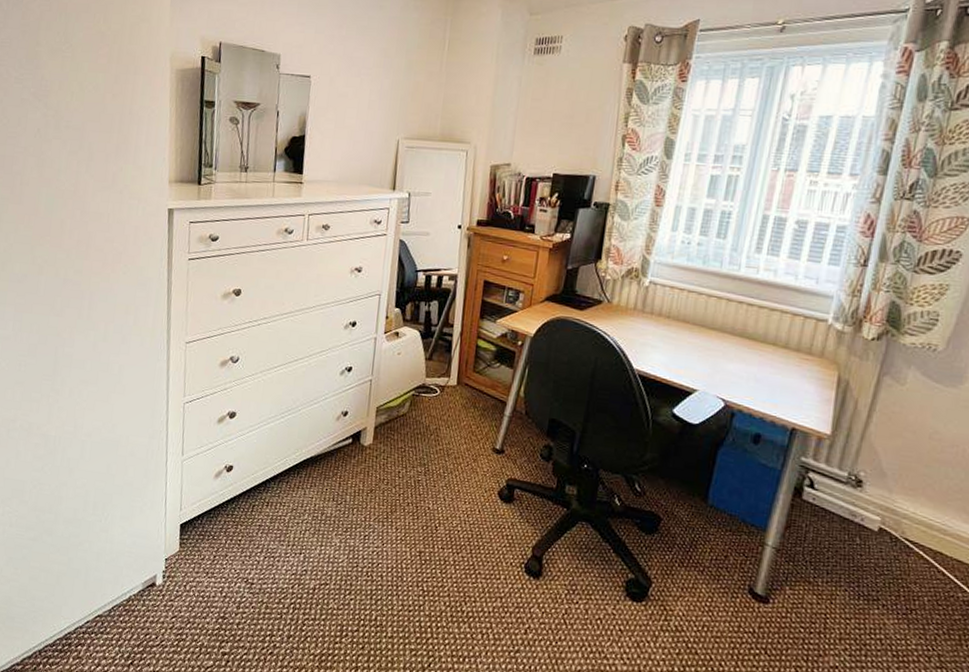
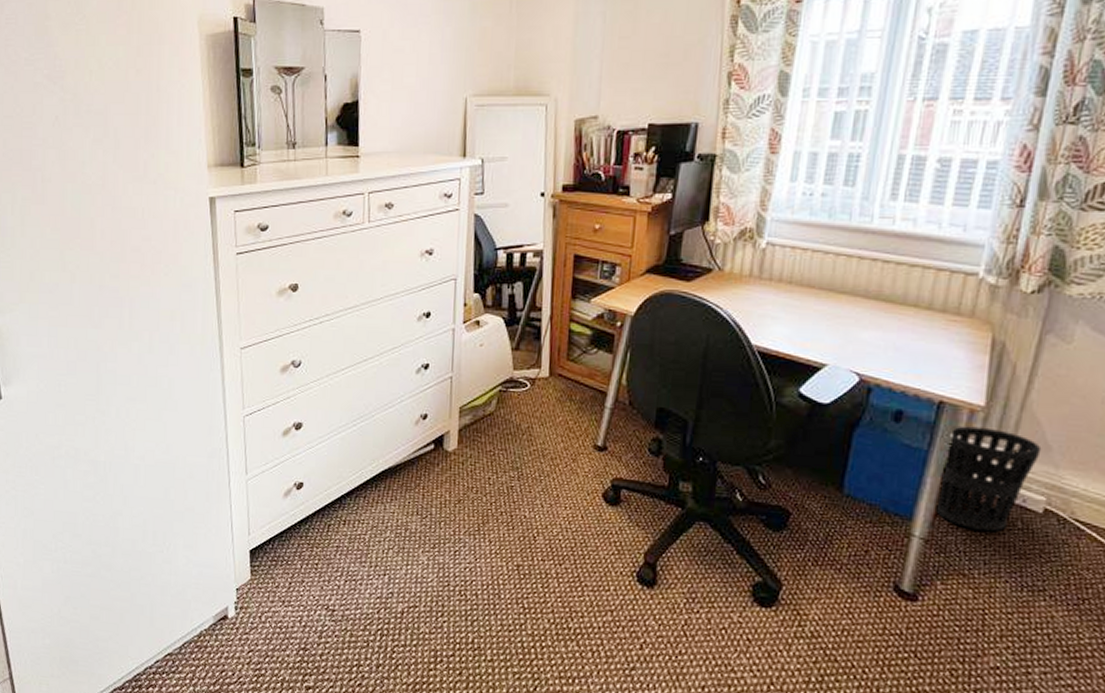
wastebasket: none [787,450,878,546] -> present [936,426,1042,532]

